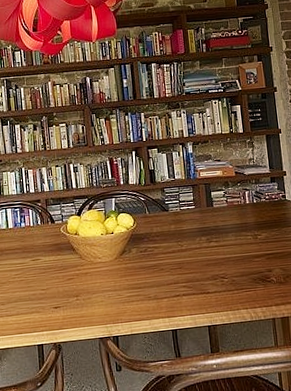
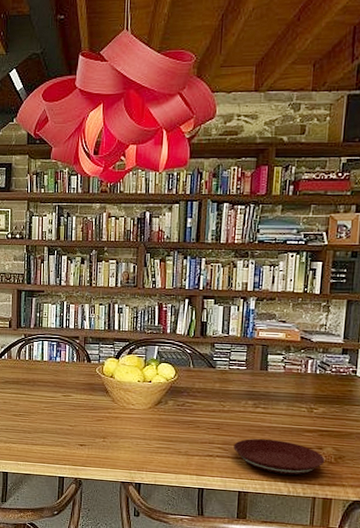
plate: none [196,269,276,302] -> present [233,438,325,475]

